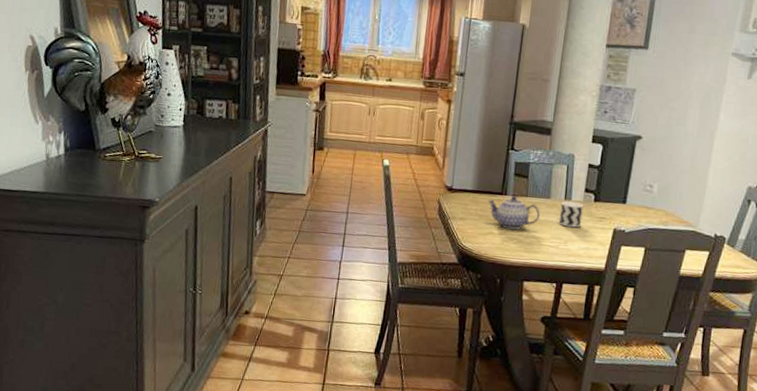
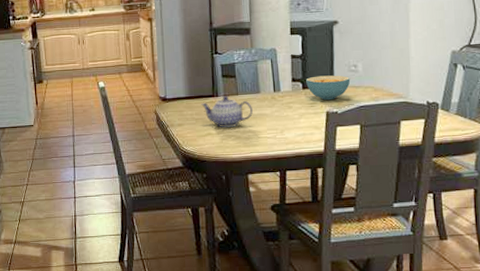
cup: present [558,201,584,228] -> none [271,93,294,117]
cereal bowl: none [599,190,644,218] -> present [306,75,351,101]

